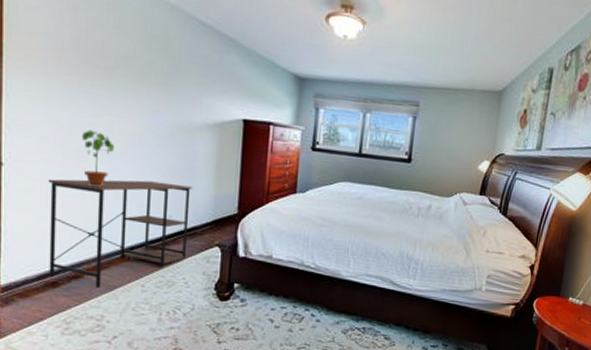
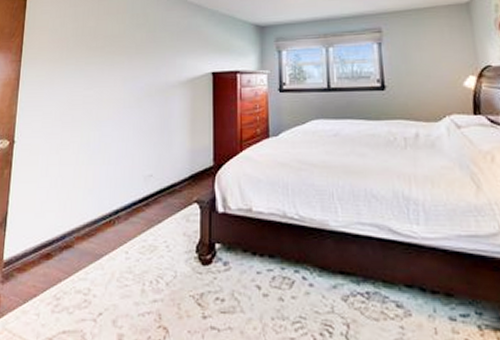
desk: present [47,179,192,289] -> none [44,142,170,258]
potted plant: present [82,130,114,187] -> none [77,102,102,153]

